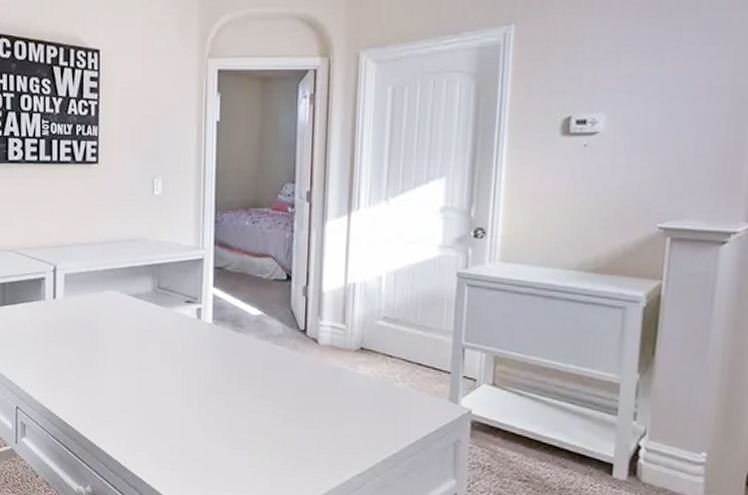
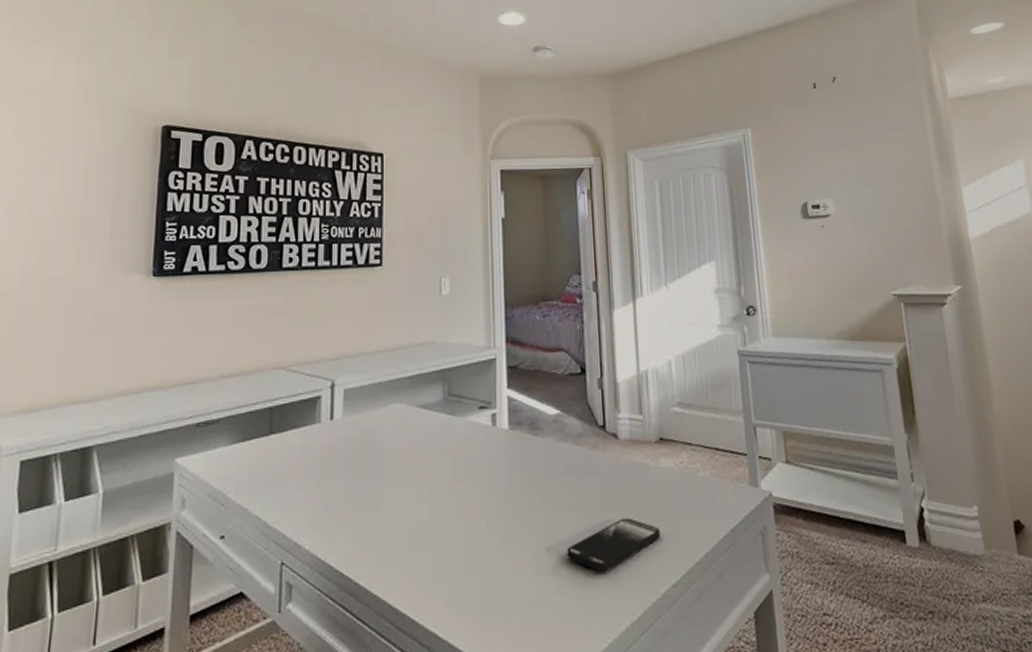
smartphone: none [260,412,350,454] -> present [567,518,660,572]

